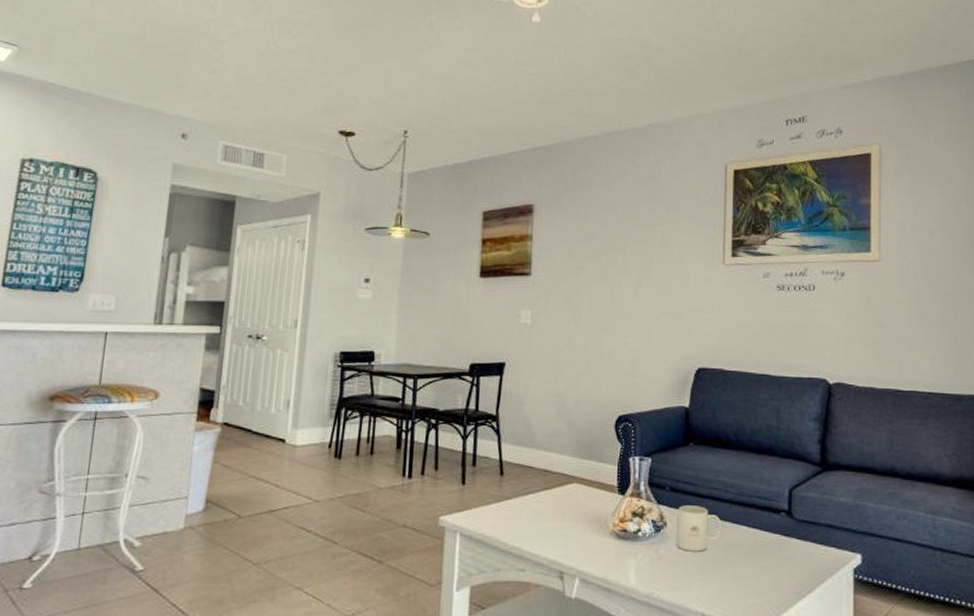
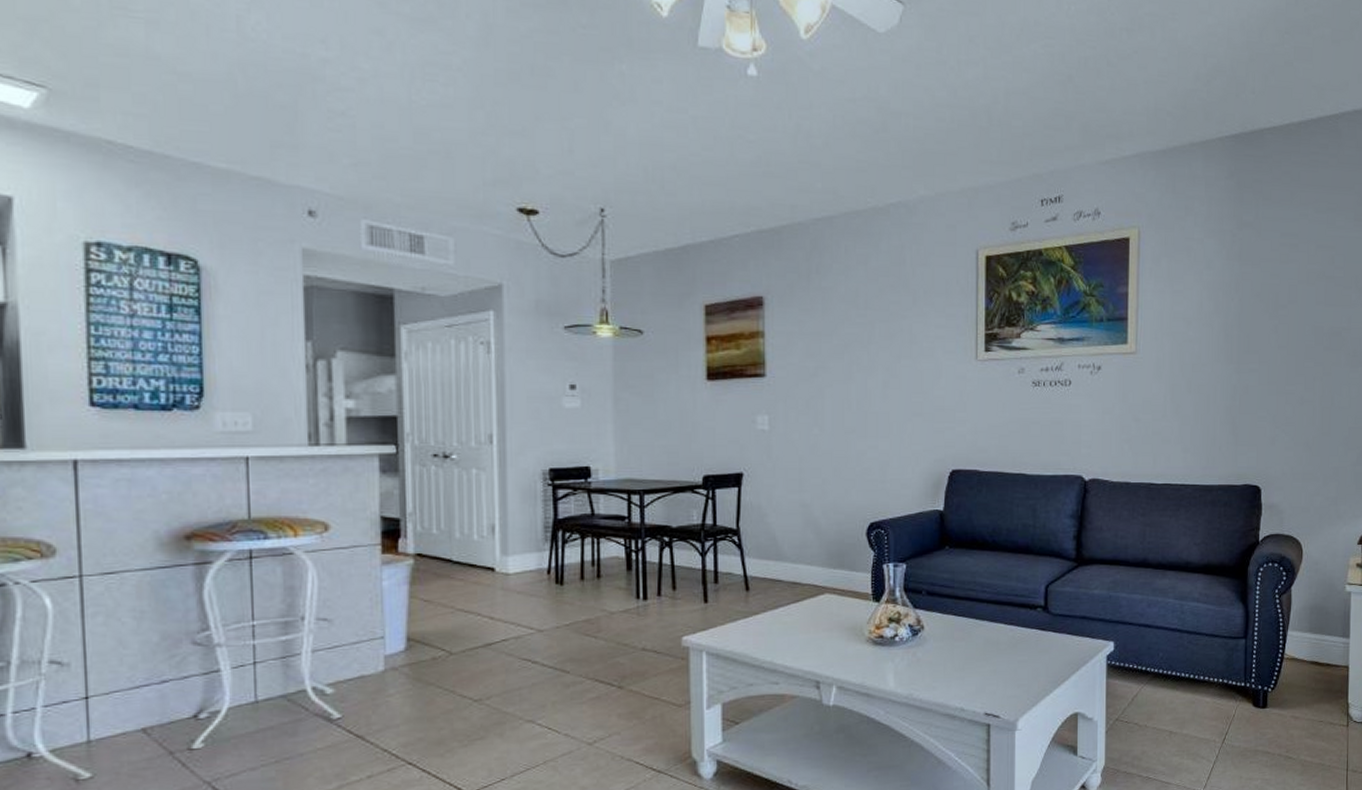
mug: present [676,505,722,552] -> none [934,607,980,652]

